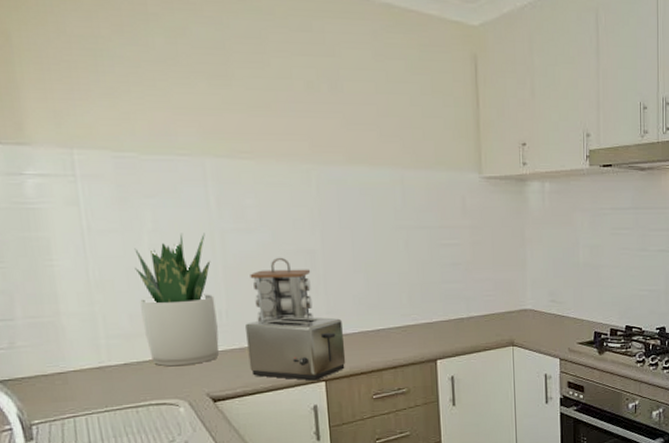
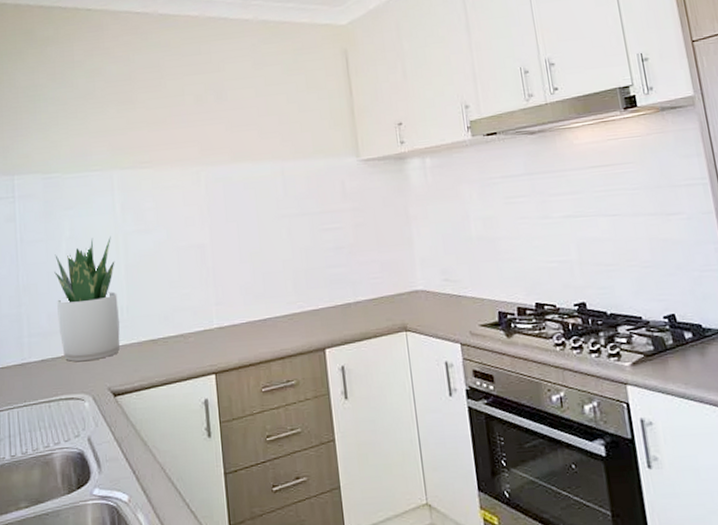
toaster: present [244,315,346,381] -> none [142,308,235,374]
spice rack: present [250,257,313,321] -> none [148,253,203,316]

